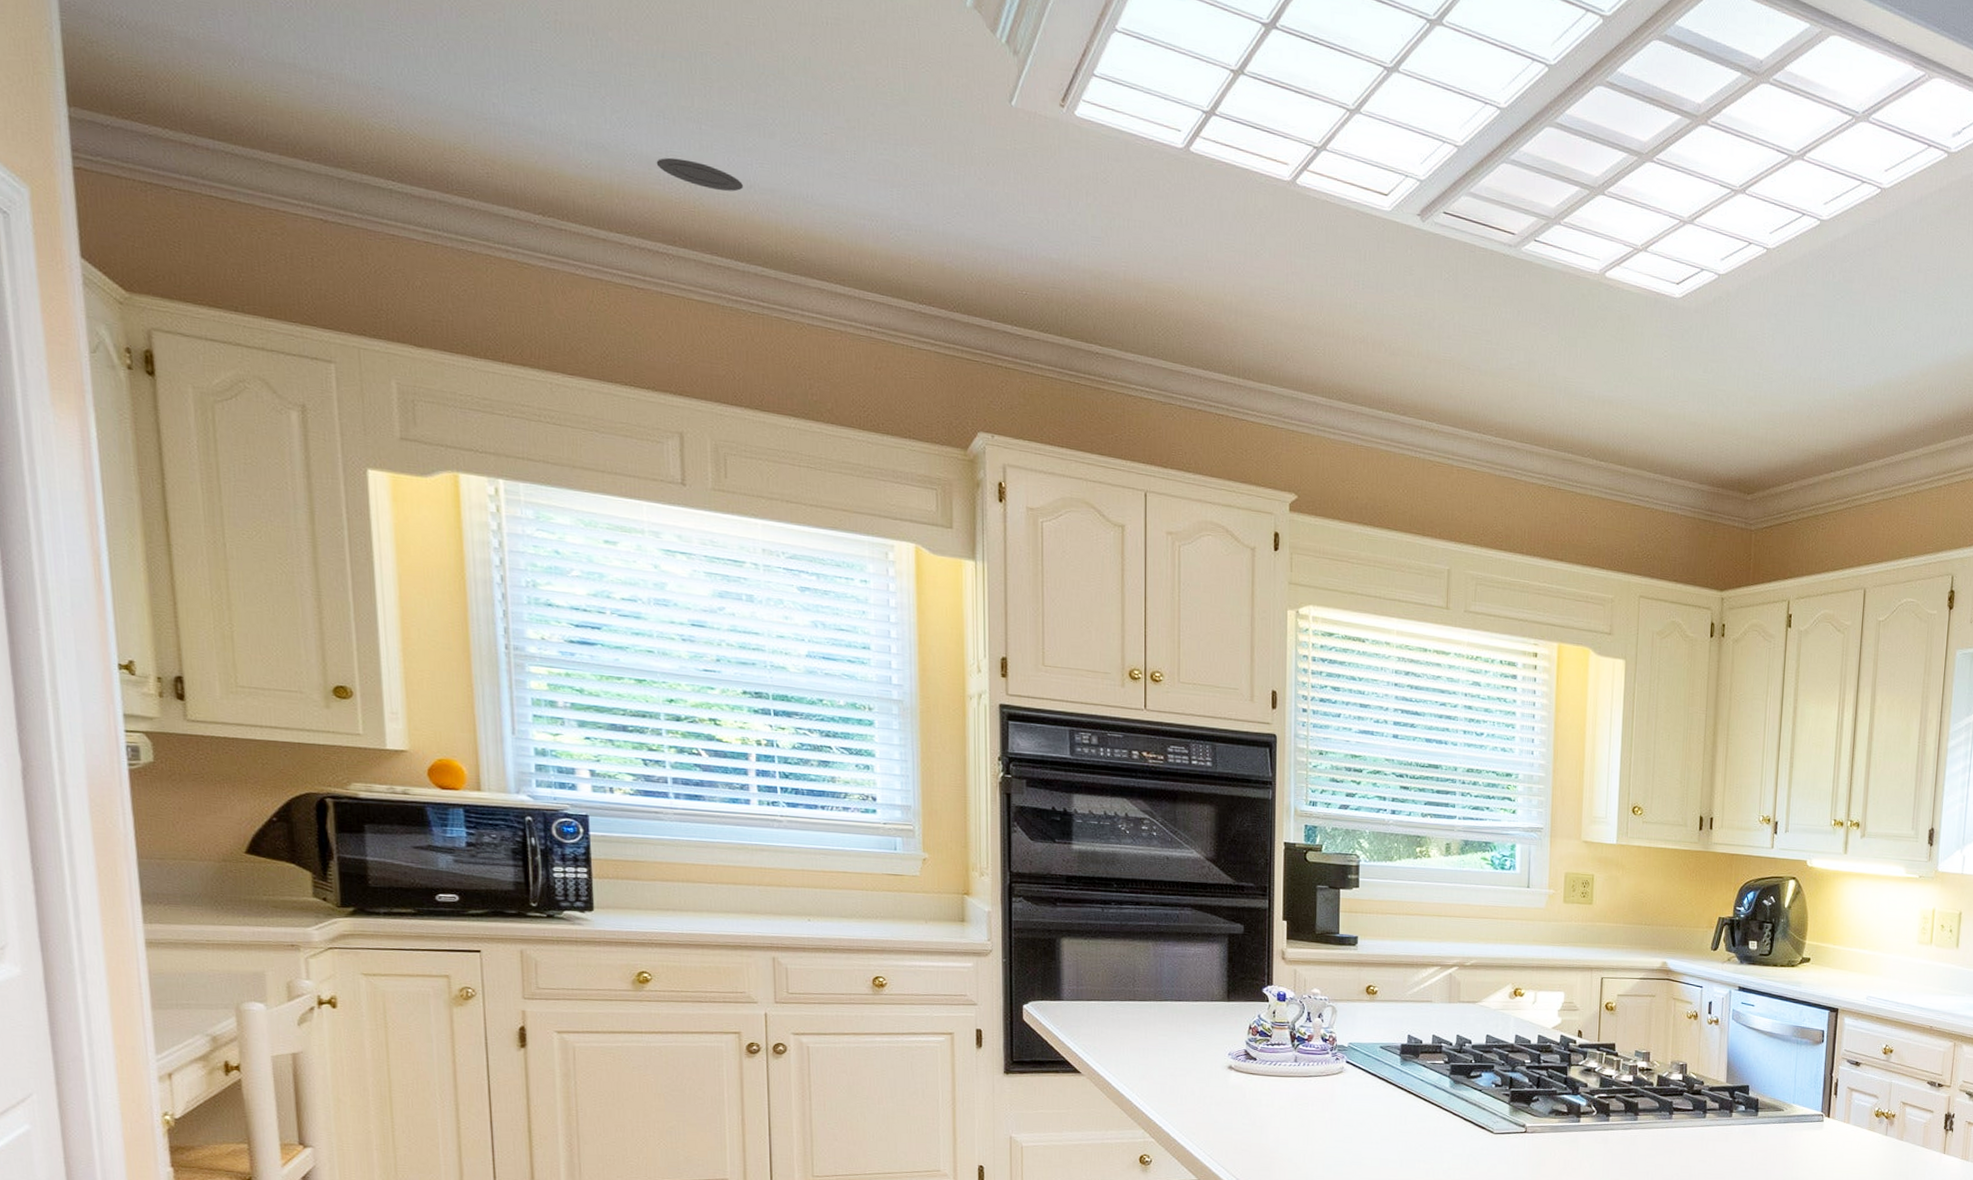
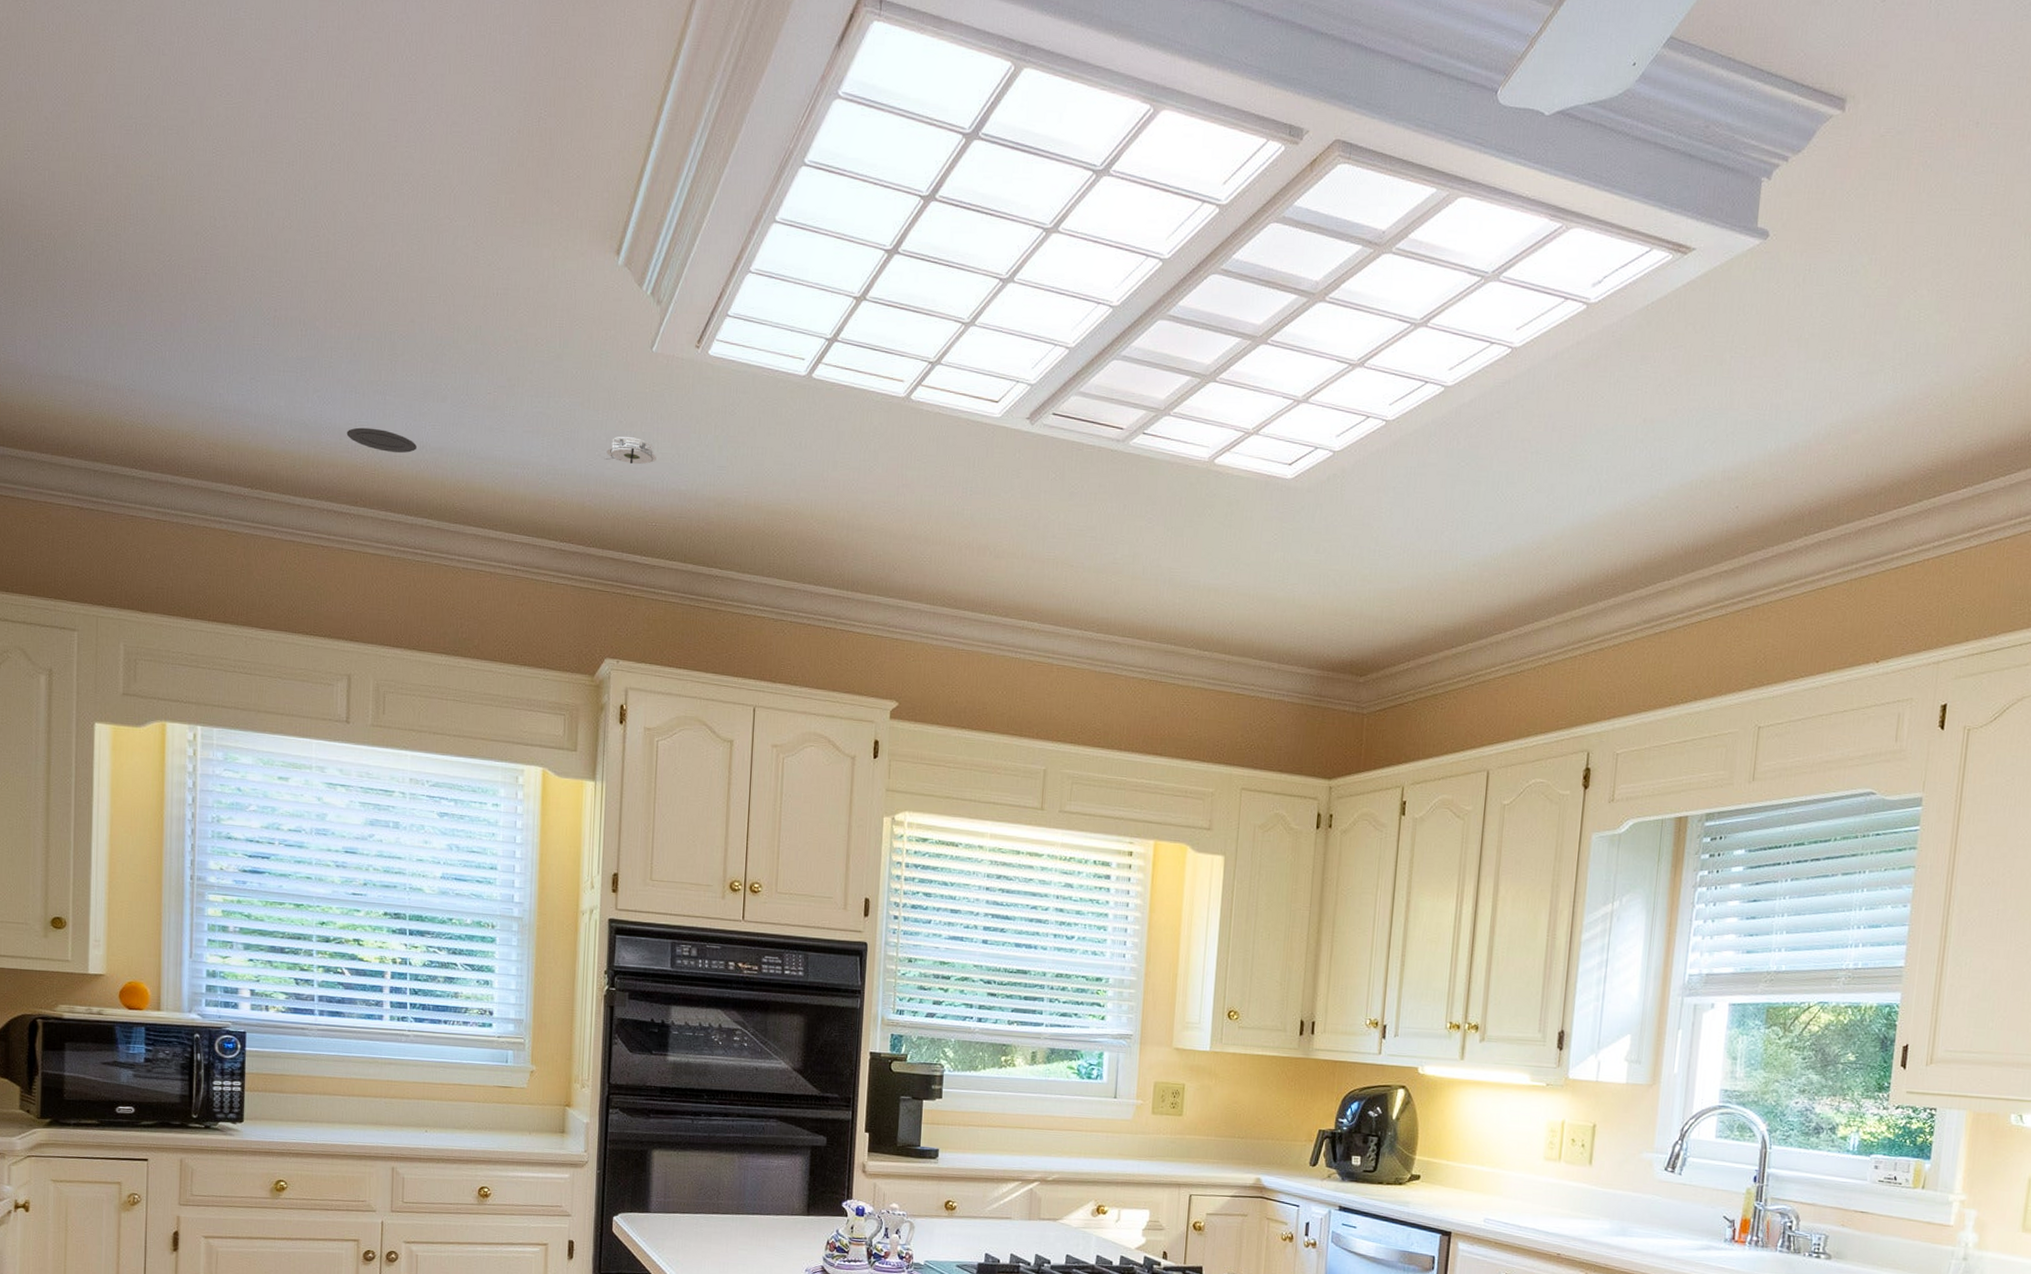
smoke detector: none [963,195,1023,228] -> present [604,437,656,465]

